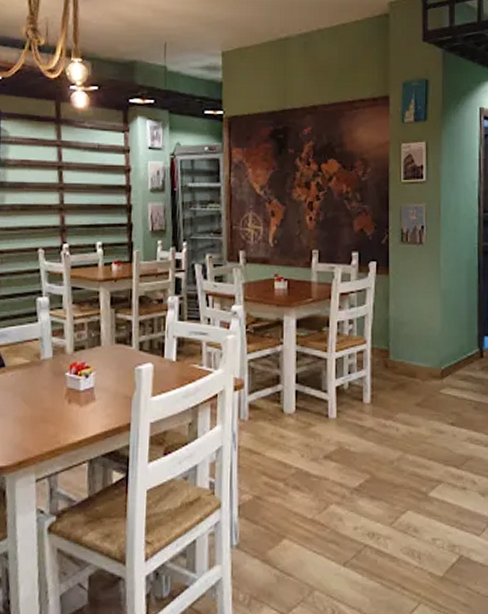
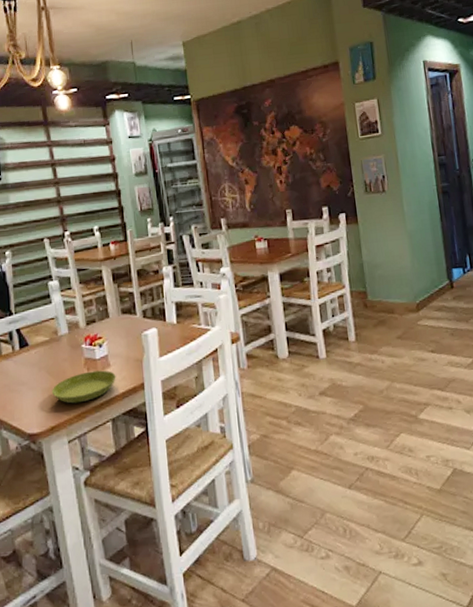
saucer: none [25,403,100,438] -> present [52,370,116,404]

